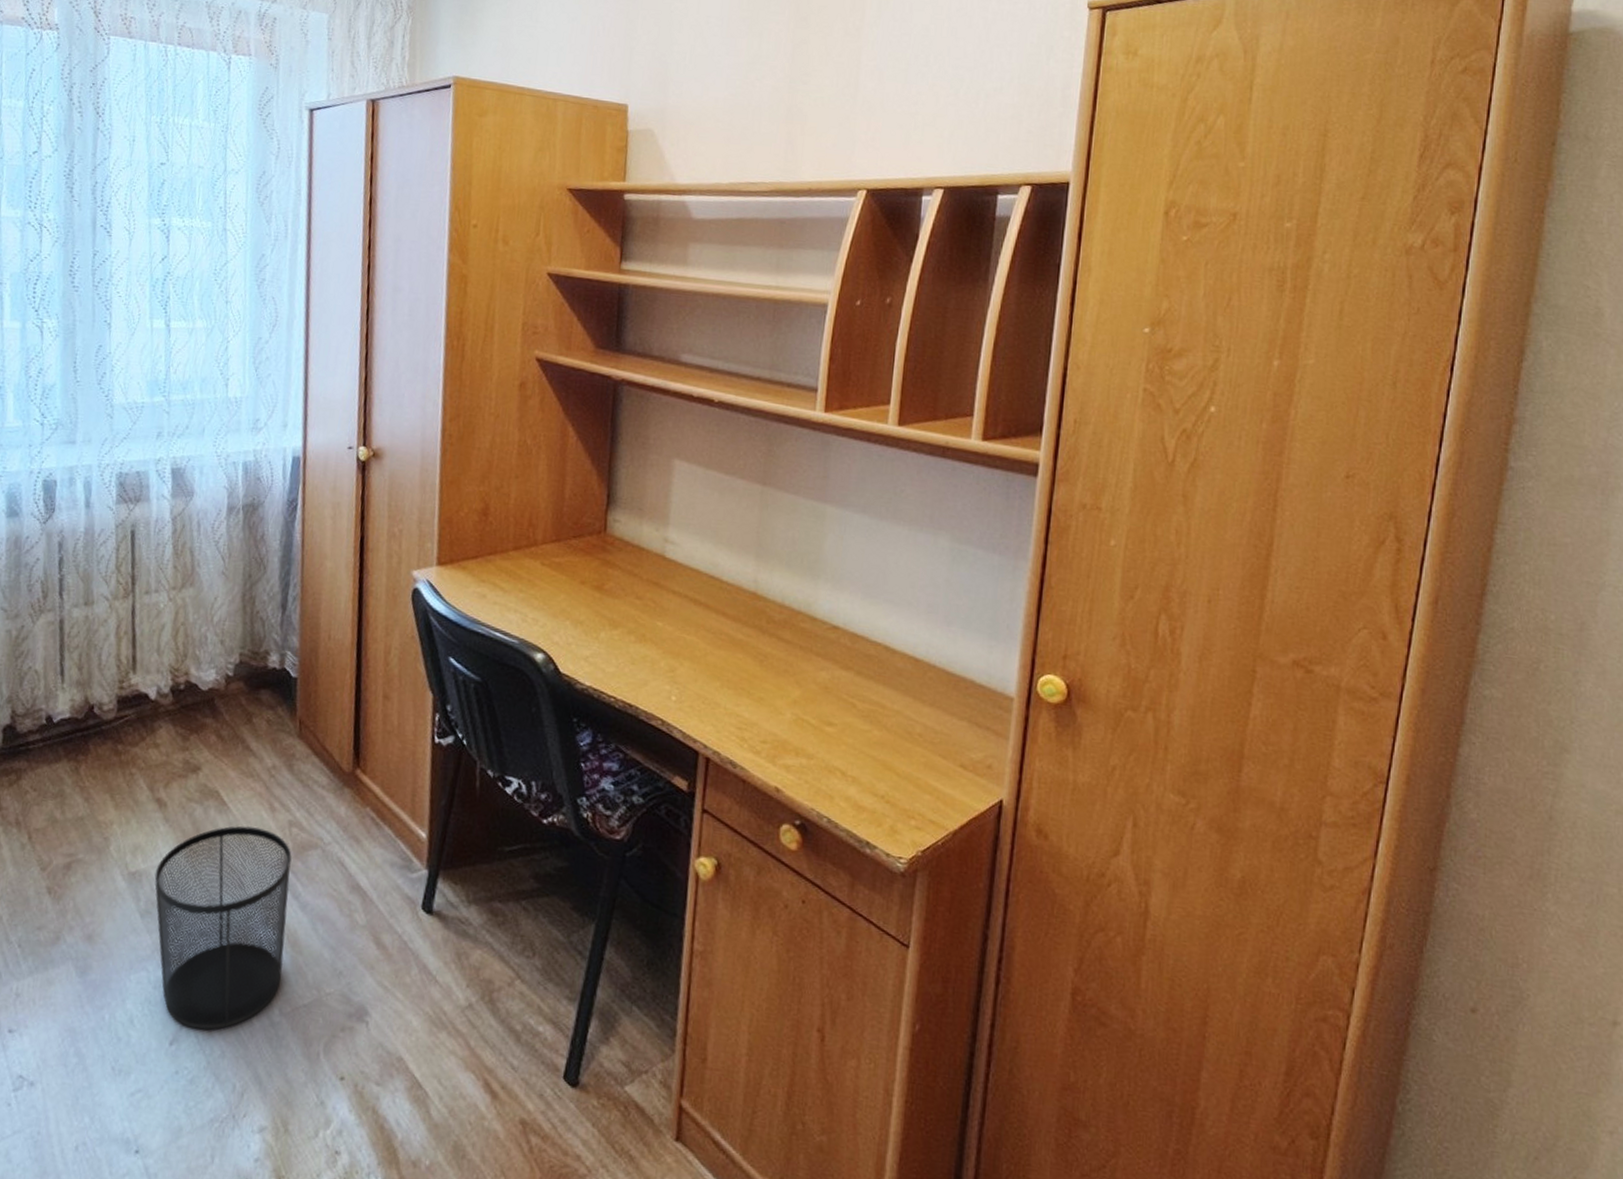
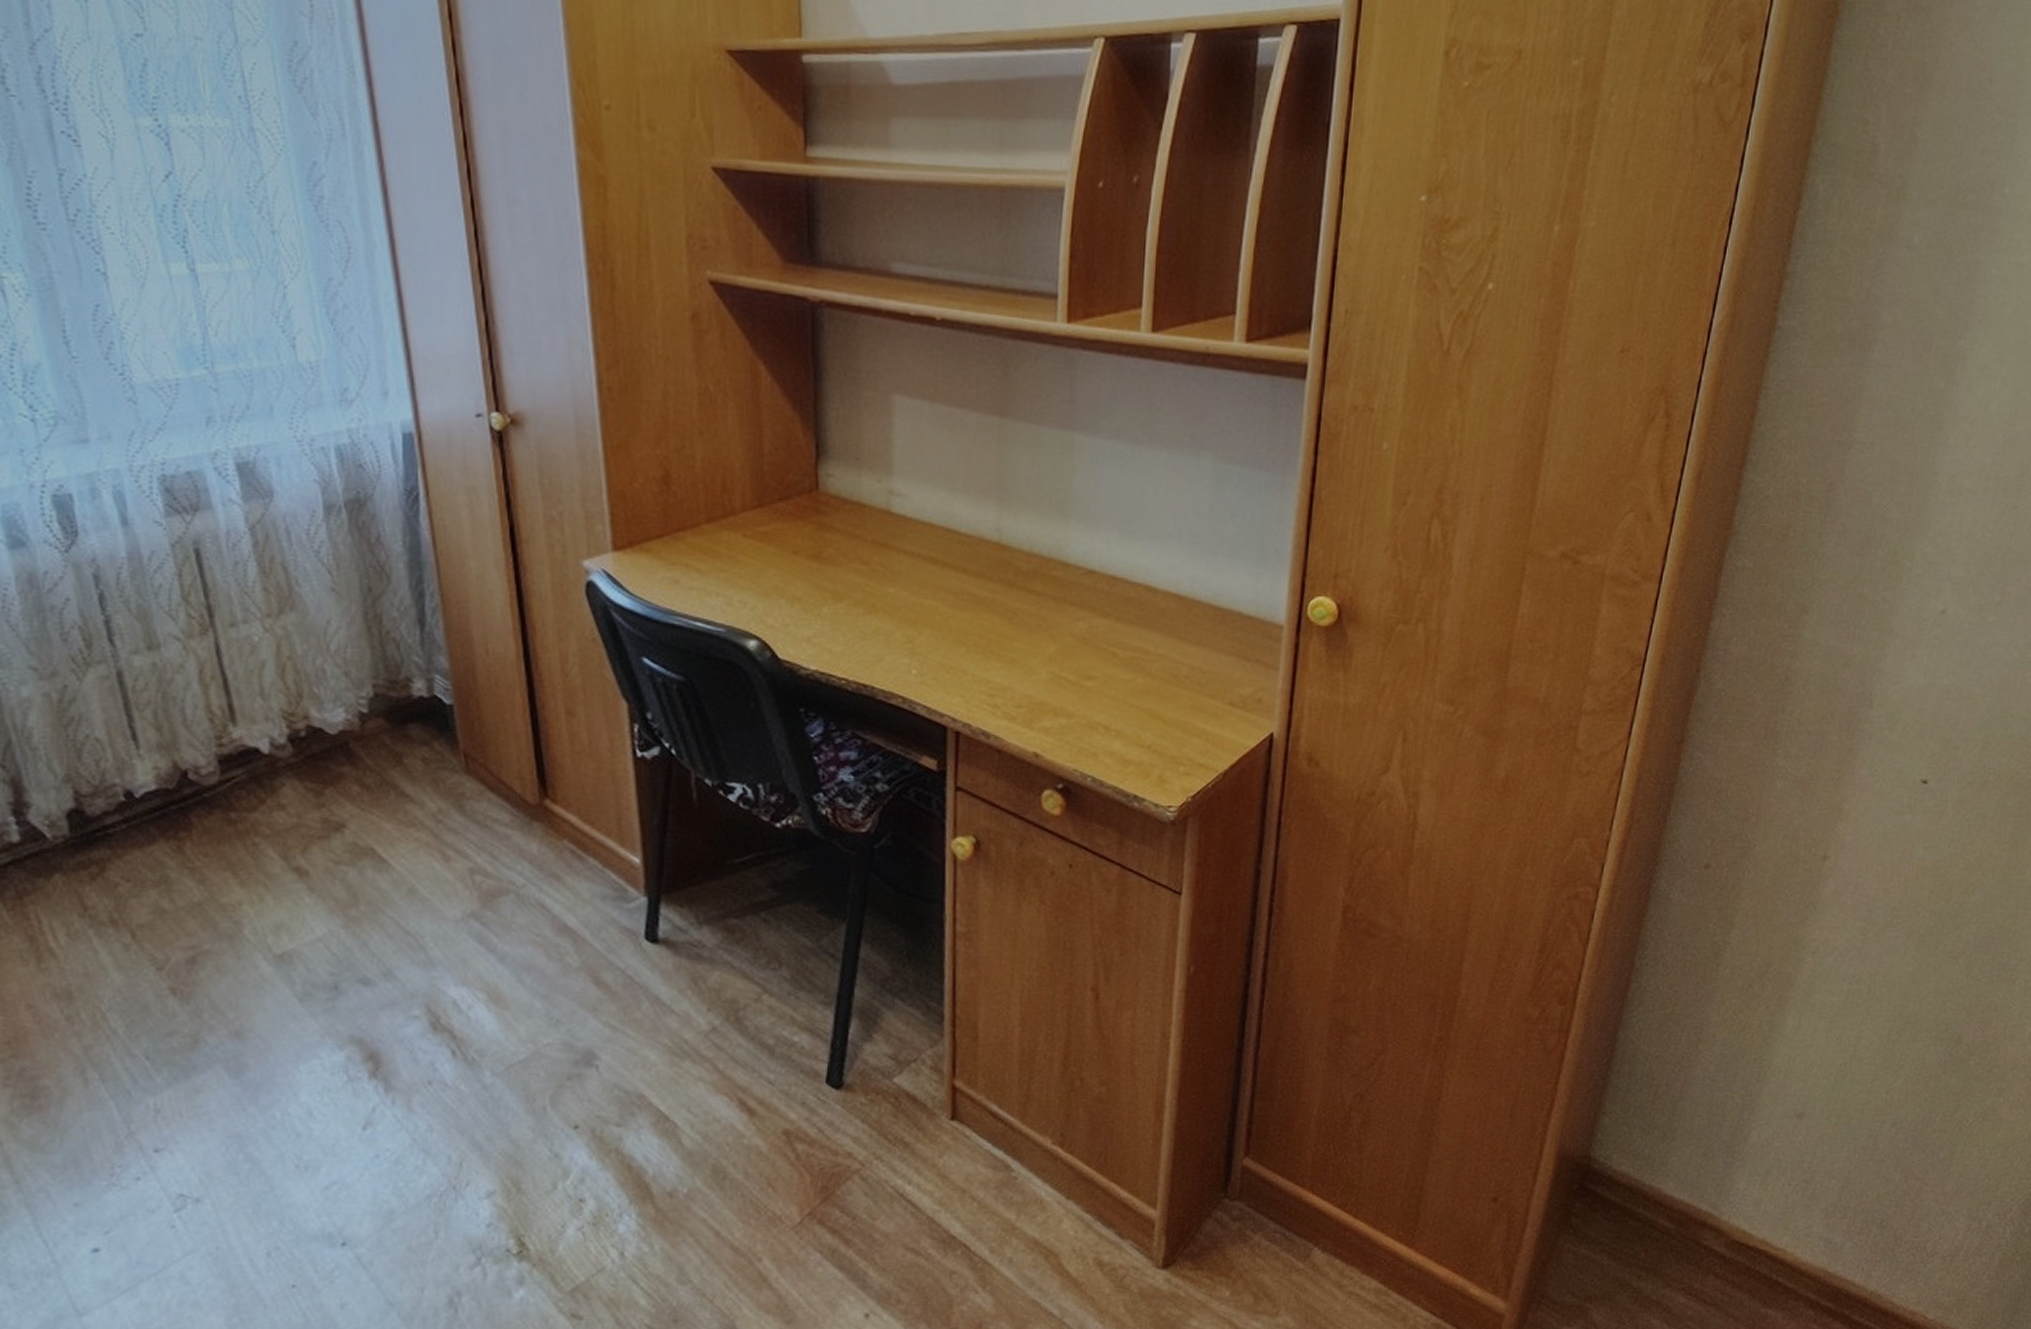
waste bin: present [154,826,292,1031] -> none [308,882,487,1108]

